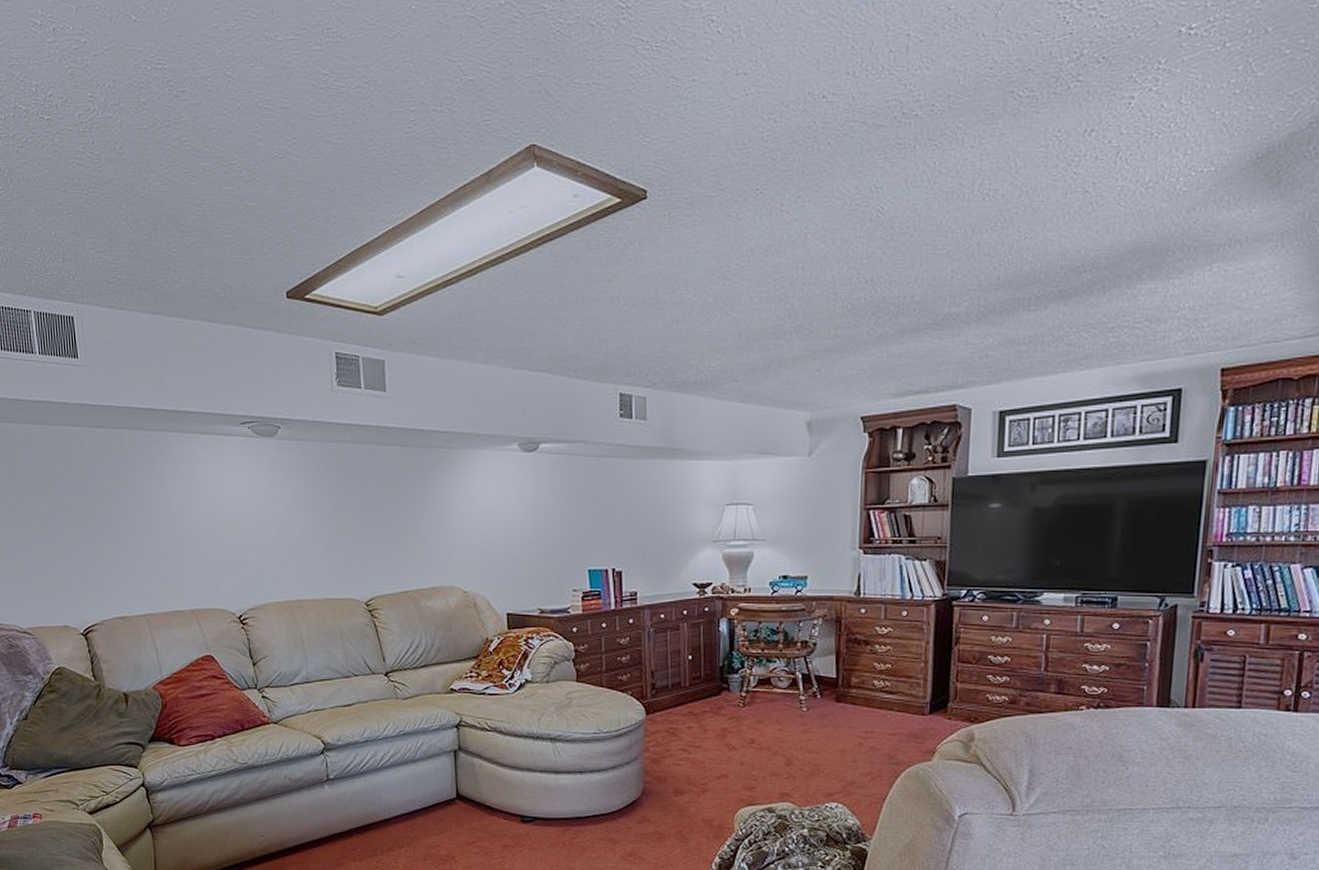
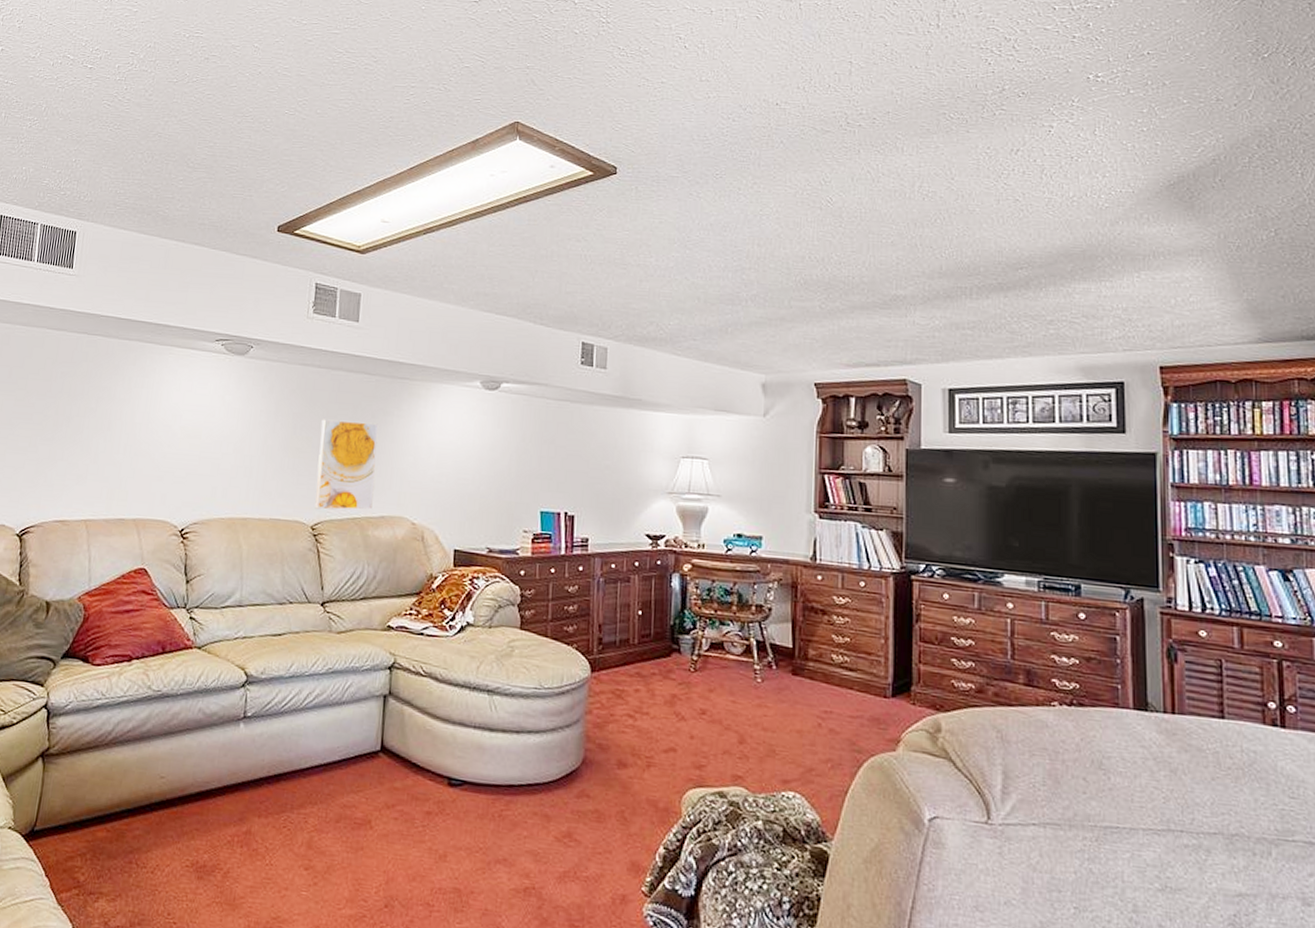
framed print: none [361,496,422,586] -> present [315,419,379,510]

